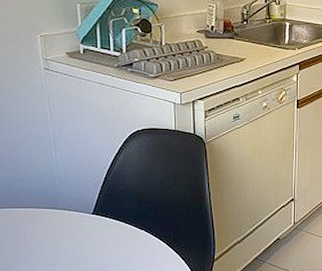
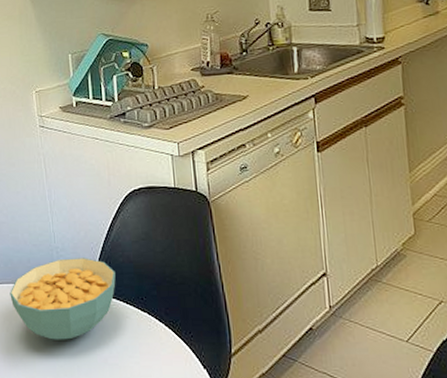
cereal bowl: none [10,186,117,255] -> present [10,258,116,340]

